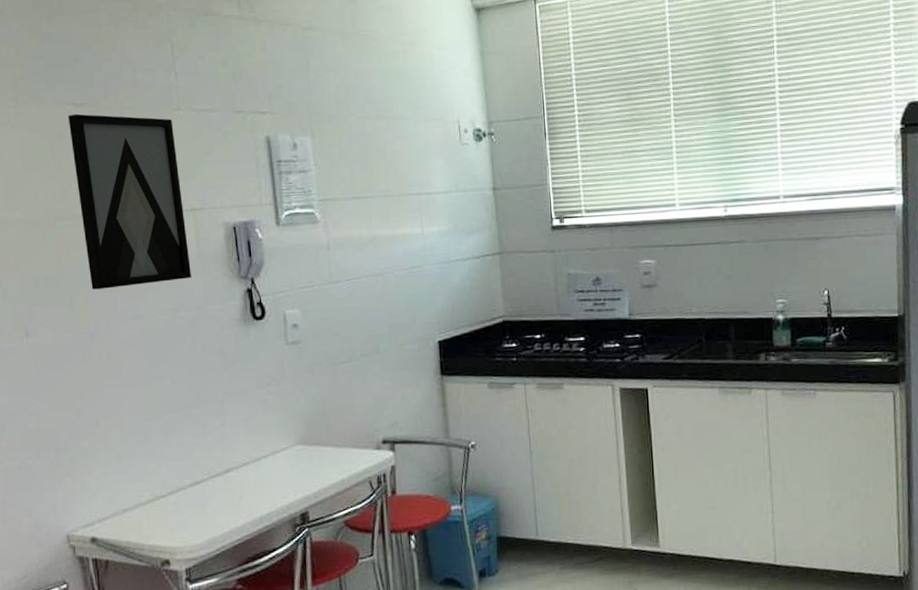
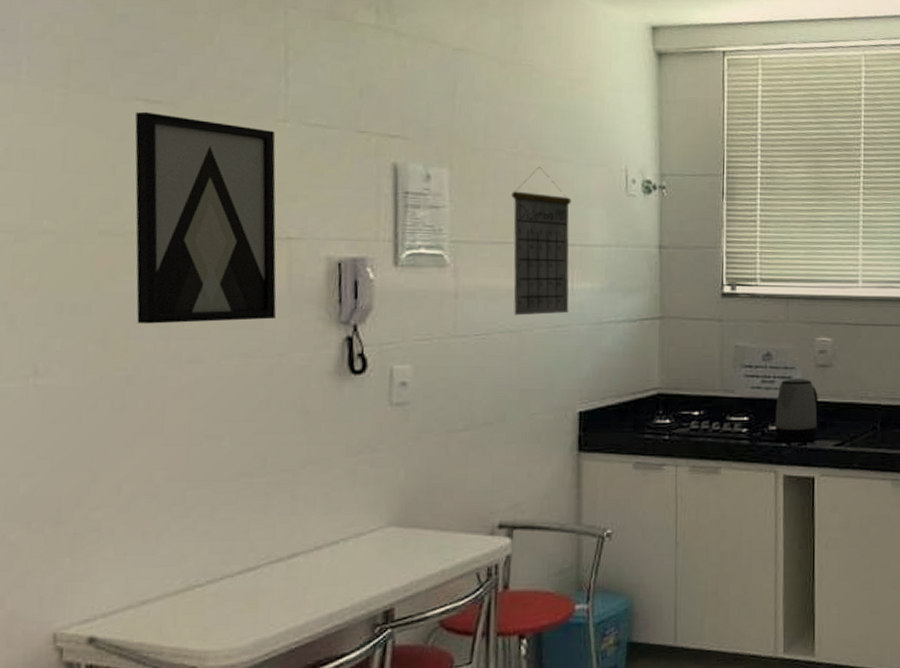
calendar: none [364,126,422,261] -> present [511,167,572,316]
kettle: none [608,299,648,358] -> present [775,378,818,441]

